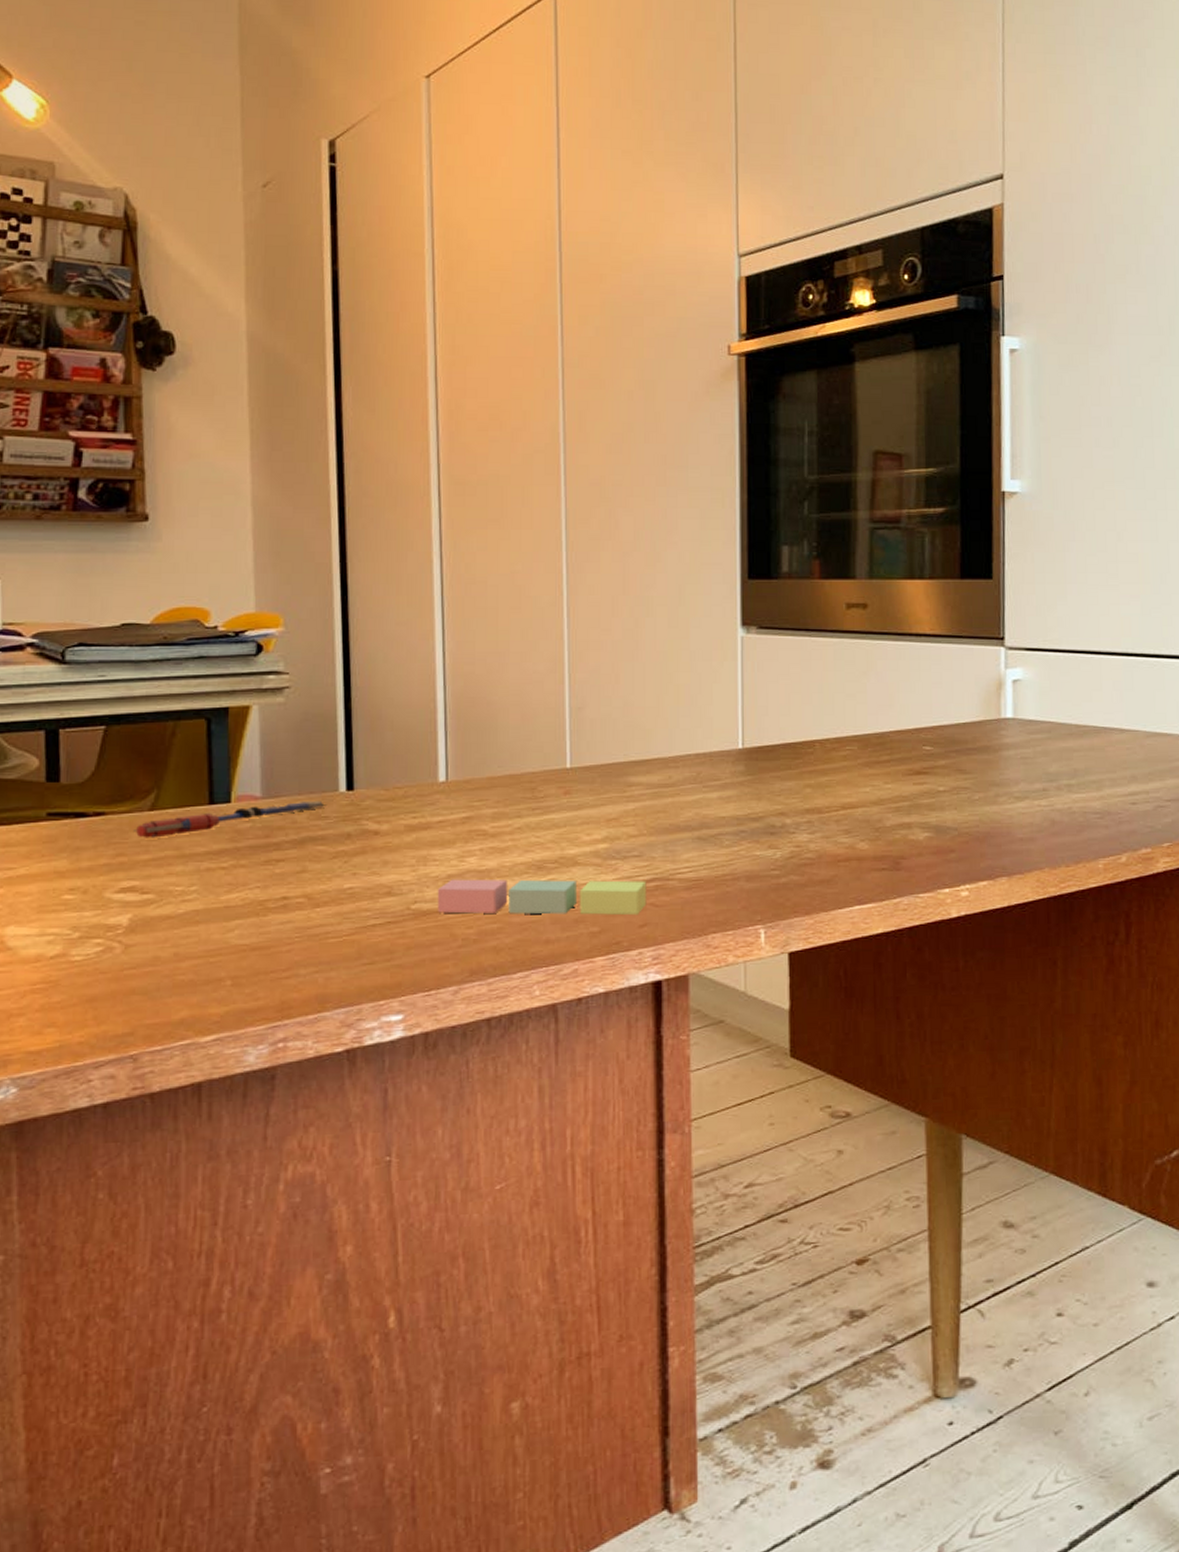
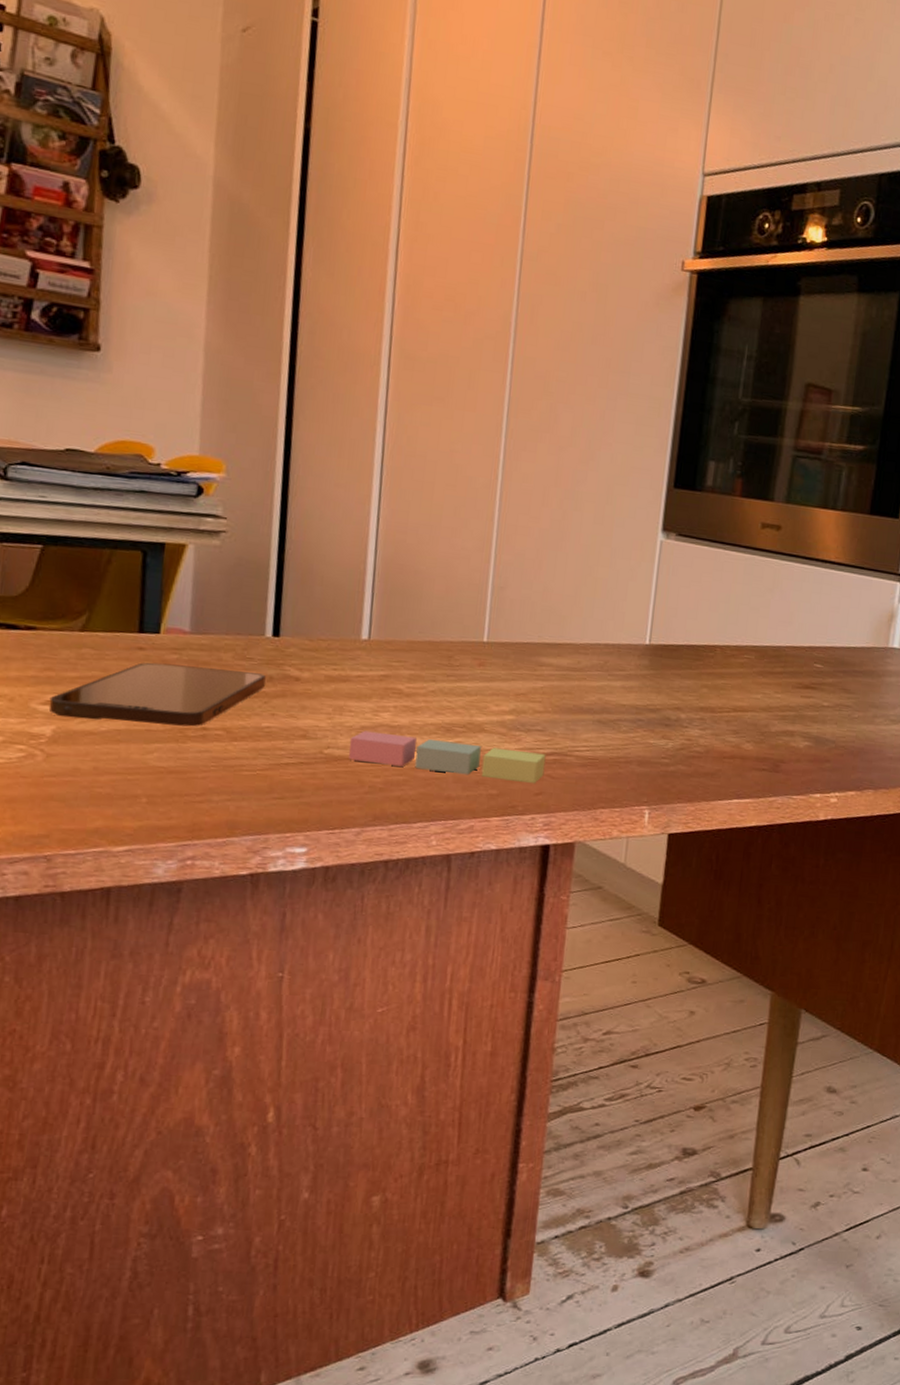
phone: none [123,832,343,904] -> present [49,662,266,727]
pen: present [133,800,326,838] -> none [63,639,252,658]

